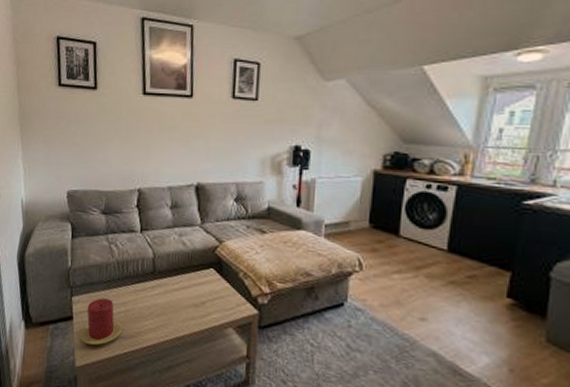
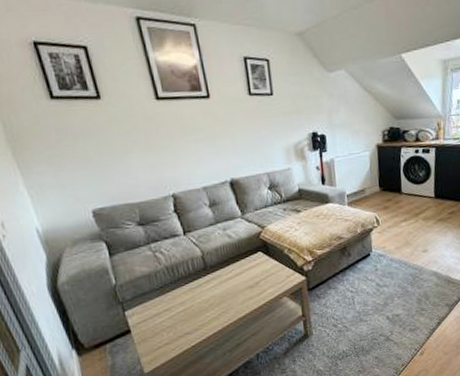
candle: present [80,298,123,346] -> none [142,303,186,350]

